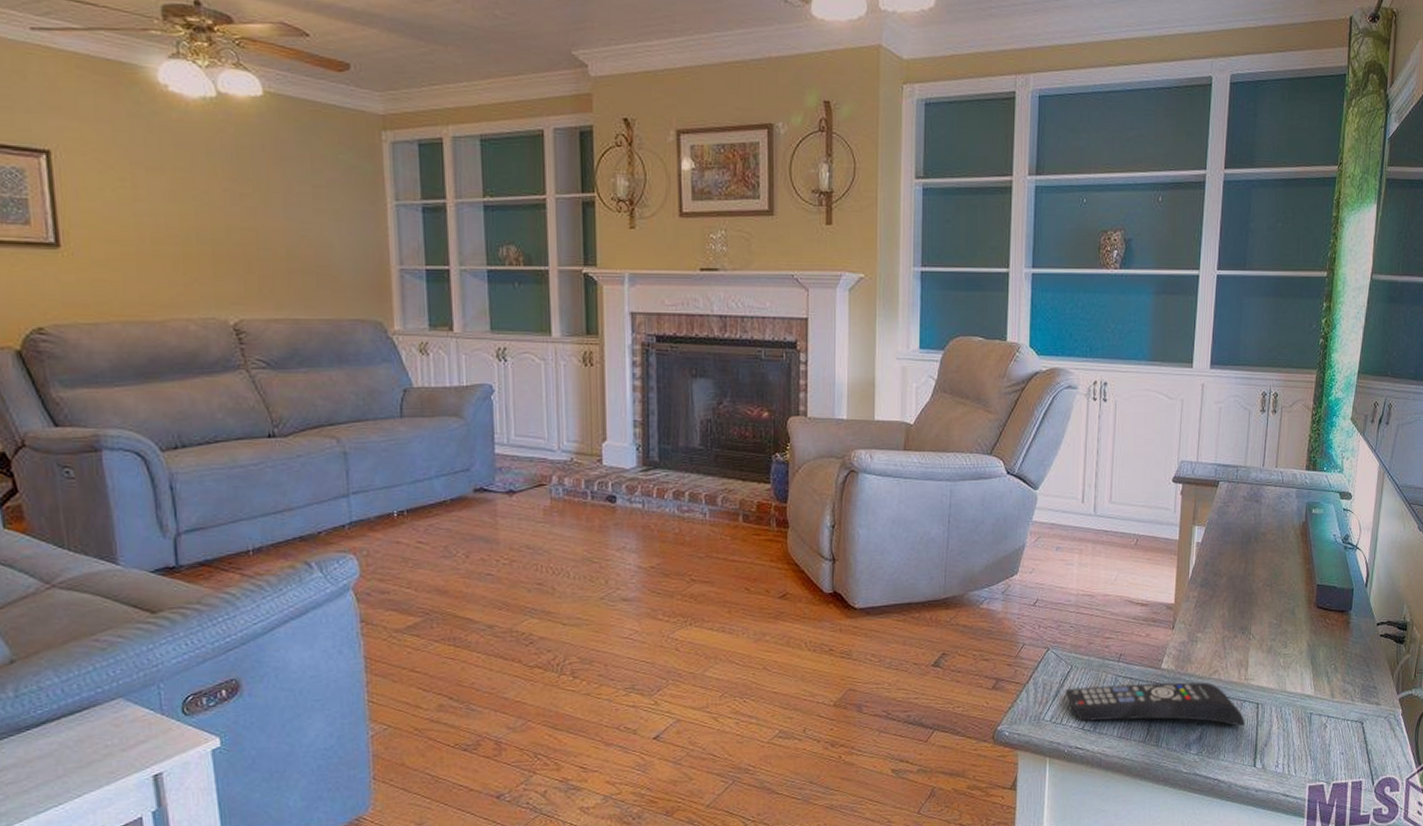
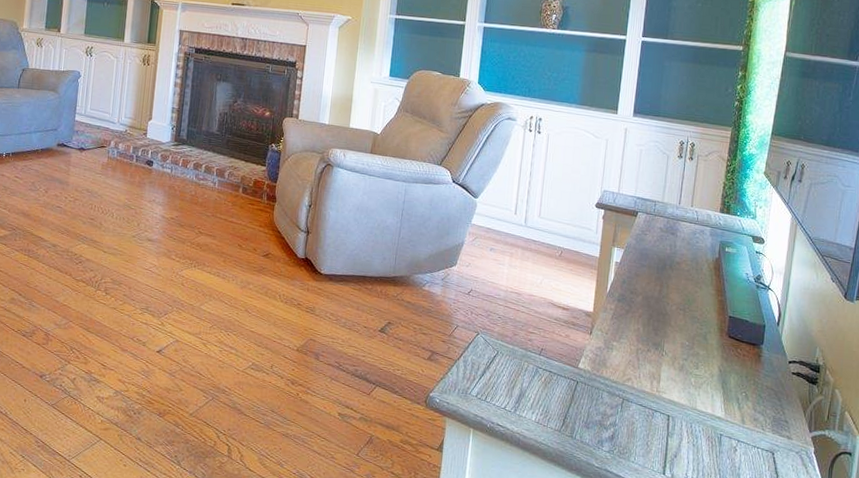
remote control: present [1066,682,1245,726] -> none [491,371,655,434]

